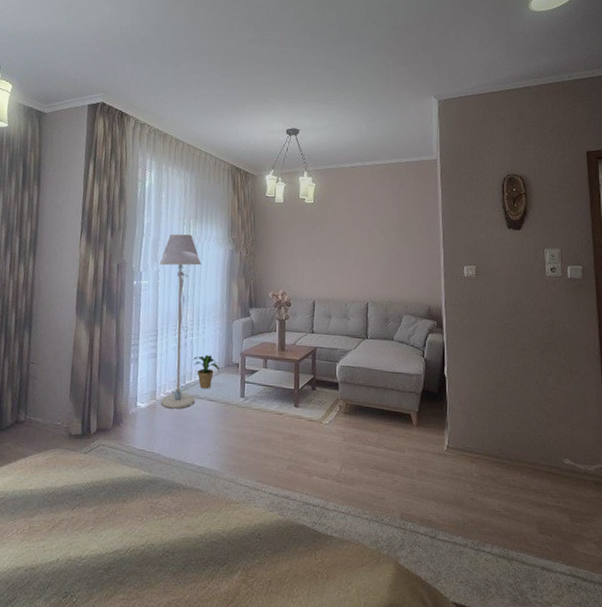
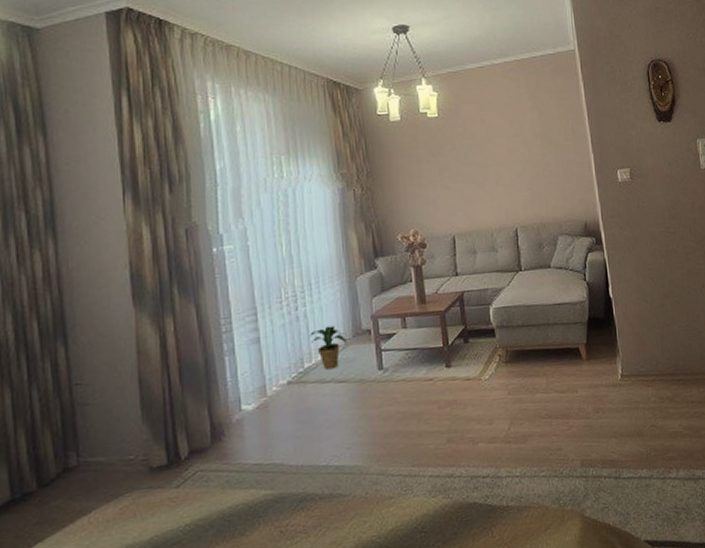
floor lamp: present [158,234,202,409] -> none [244,176,320,404]

